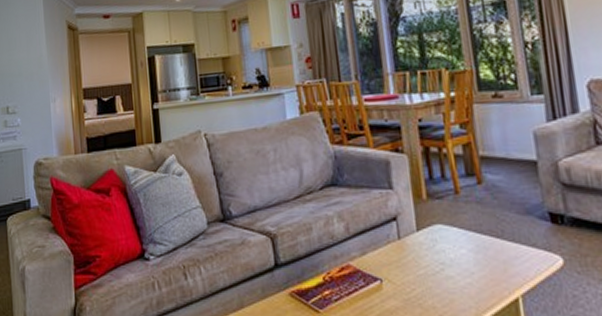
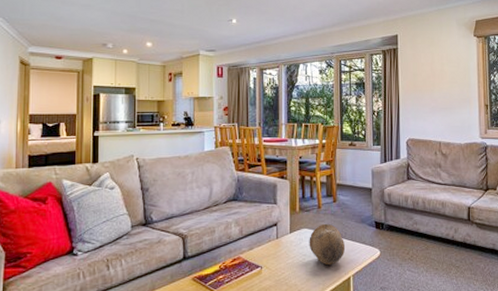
bowl: none [446,216,506,280] -> present [309,223,346,266]

